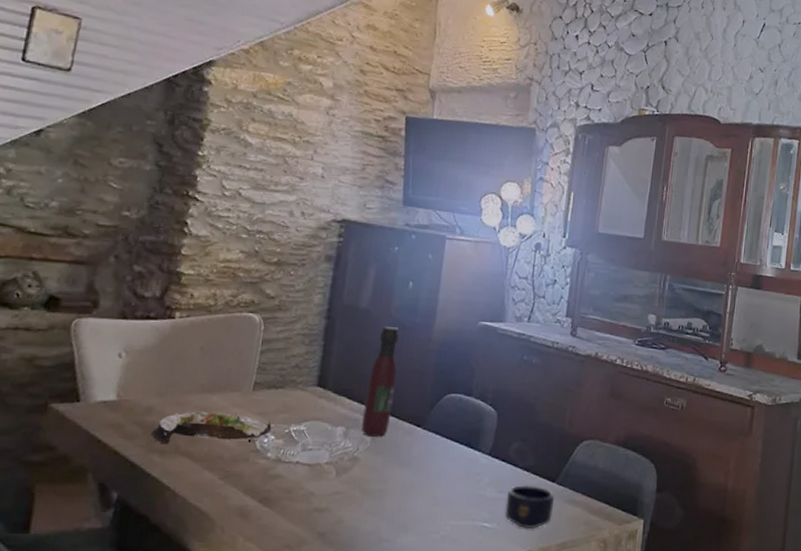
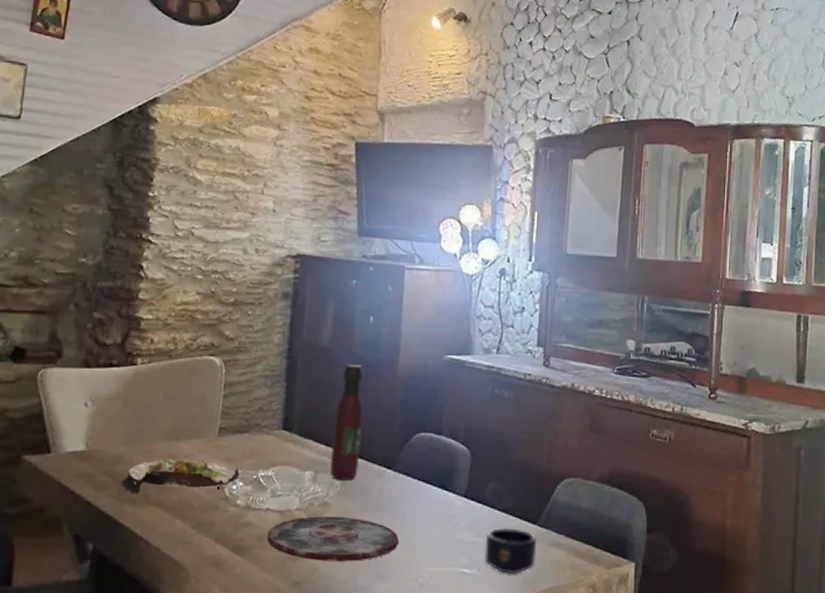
plate: none [295,470,424,514] -> present [267,516,399,562]

